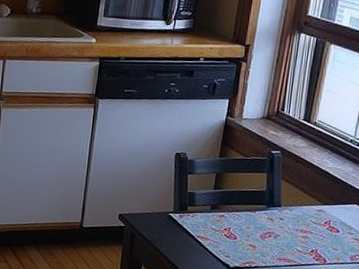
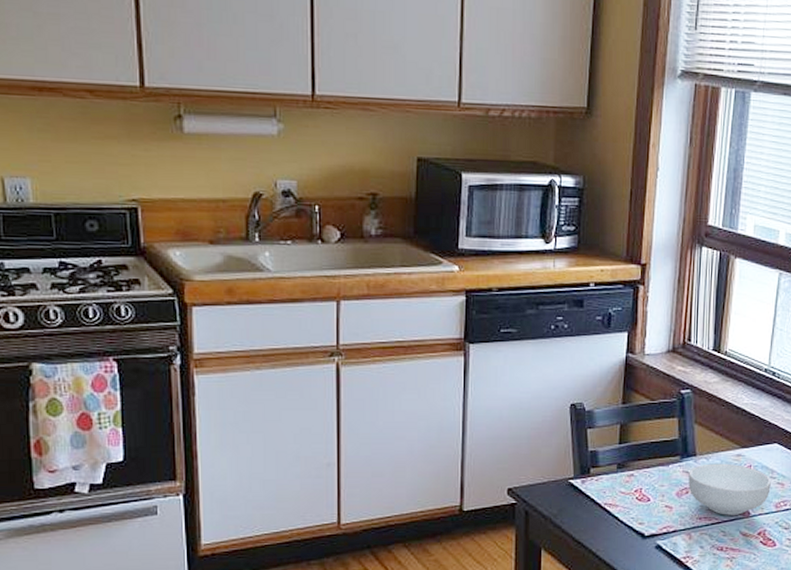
cereal bowl: none [271,214,348,261] -> present [688,463,771,515]

